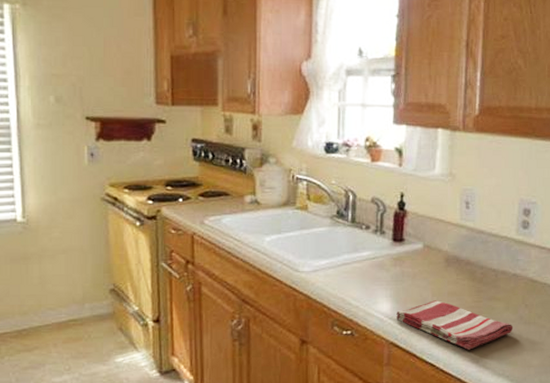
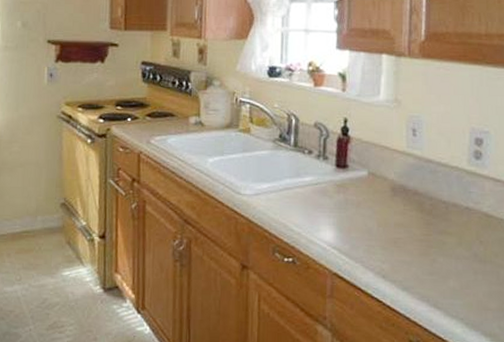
dish towel: present [396,300,513,350] -> none [340,231,467,287]

